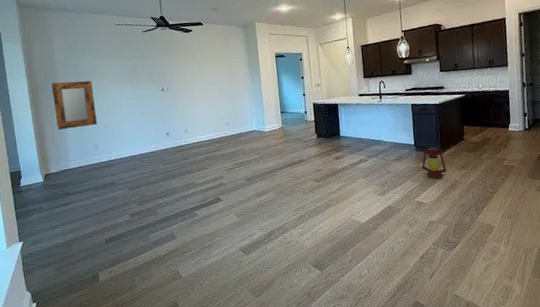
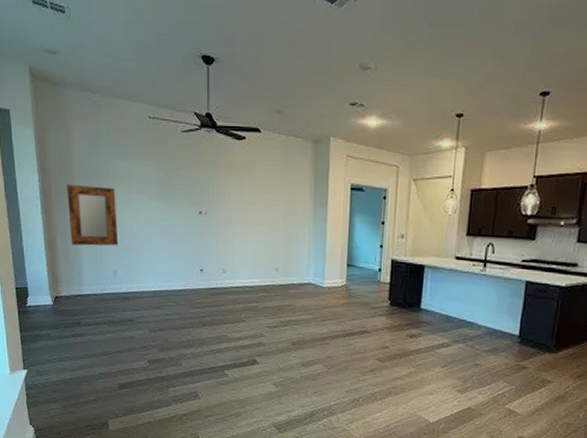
lantern: present [422,147,447,179] -> none [523,342,557,385]

